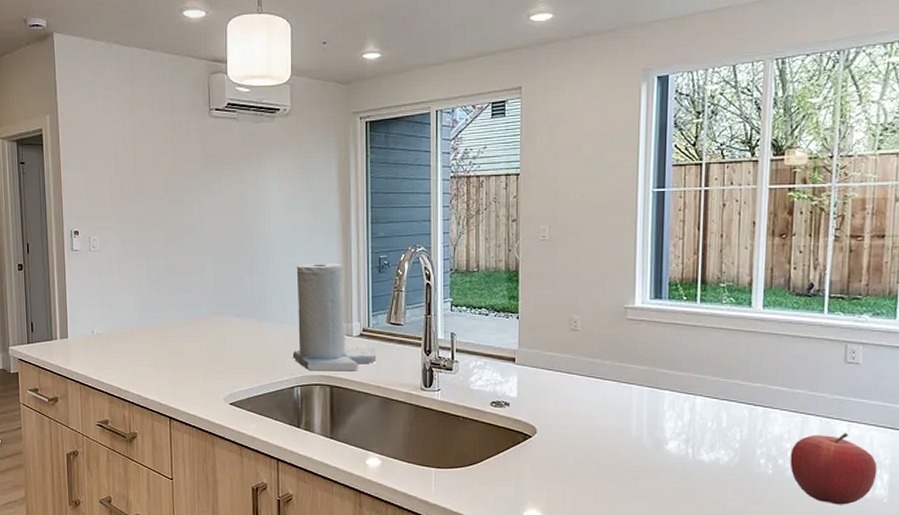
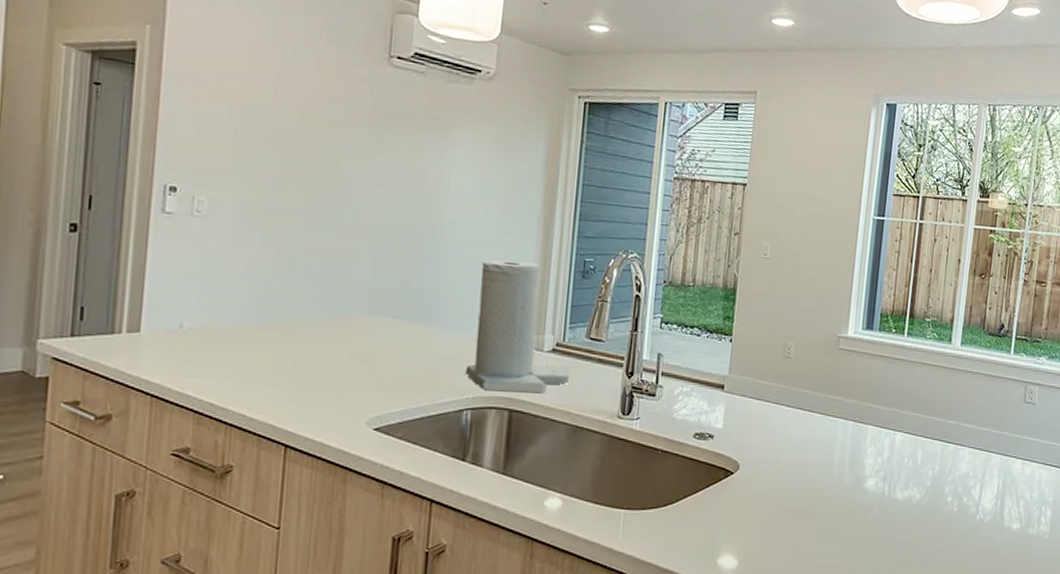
fruit: present [790,432,878,505] -> none [972,470,1043,542]

